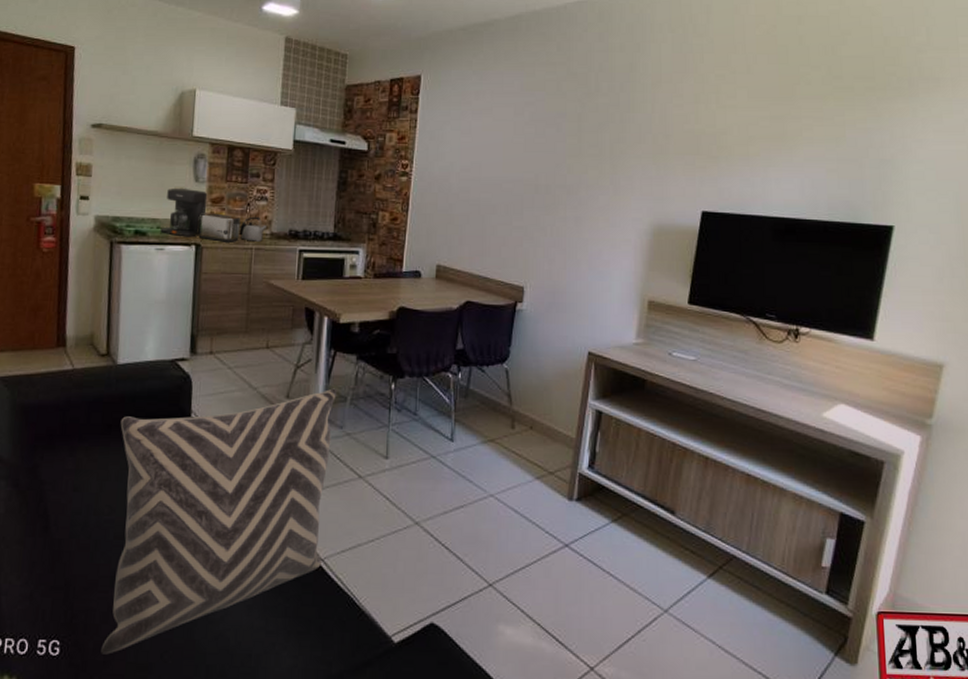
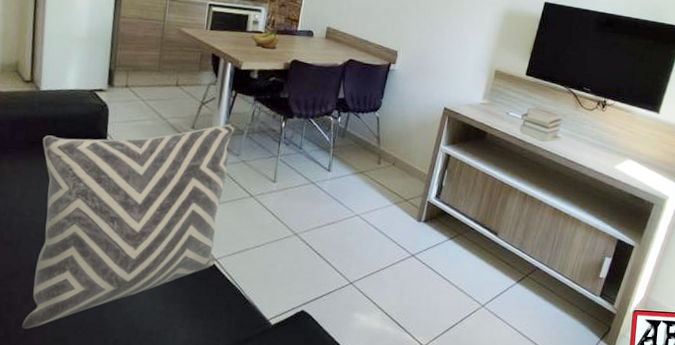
fruit: none [349,273,381,297] -> present [251,30,279,49]
books: none [687,343,746,387] -> present [520,107,563,142]

